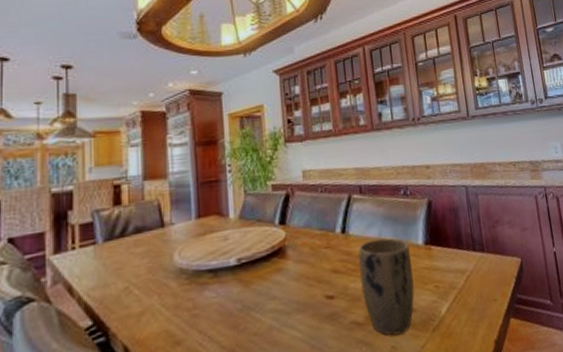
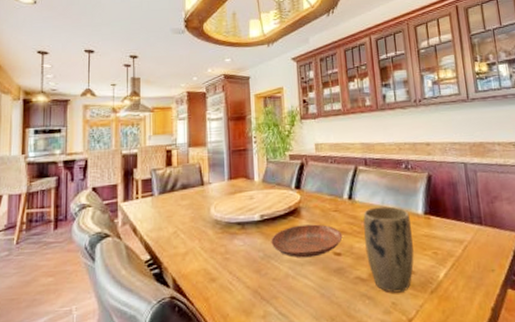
bowl: none [250,264,336,306] -> present [271,224,343,258]

